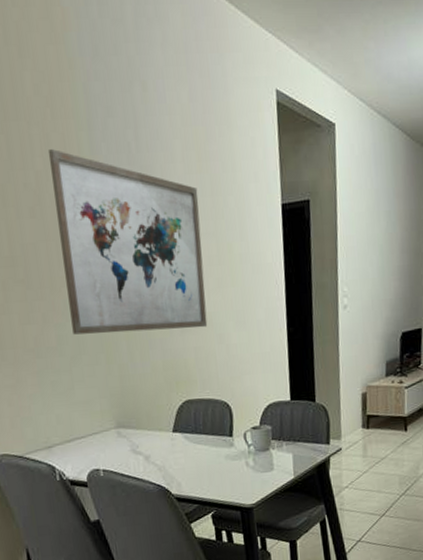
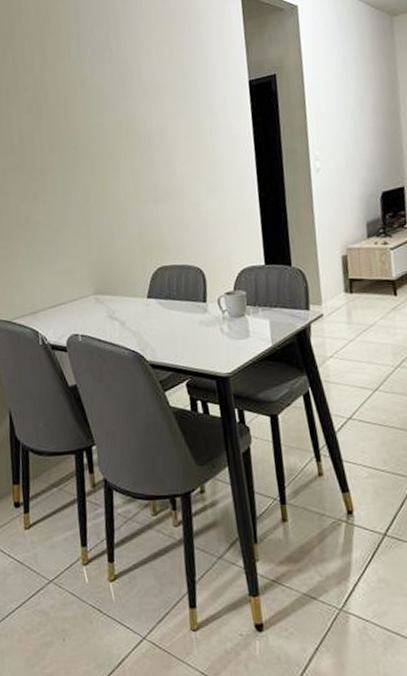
wall art: present [47,149,208,335] -> none [44,57,180,210]

